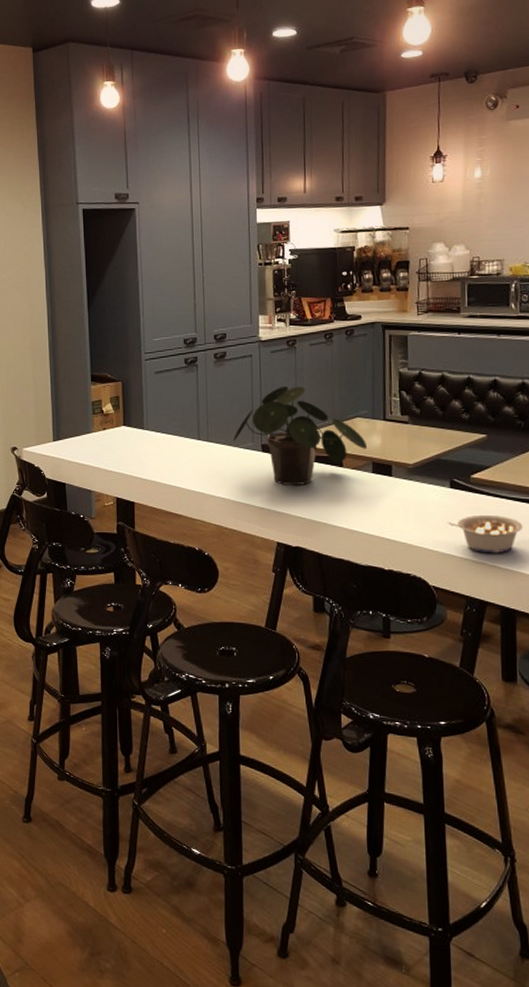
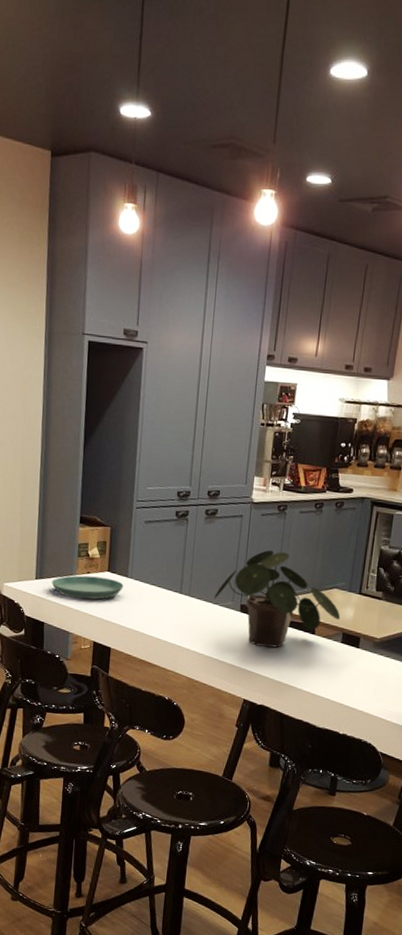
saucer: none [69,432,141,456] -> present [51,575,124,600]

